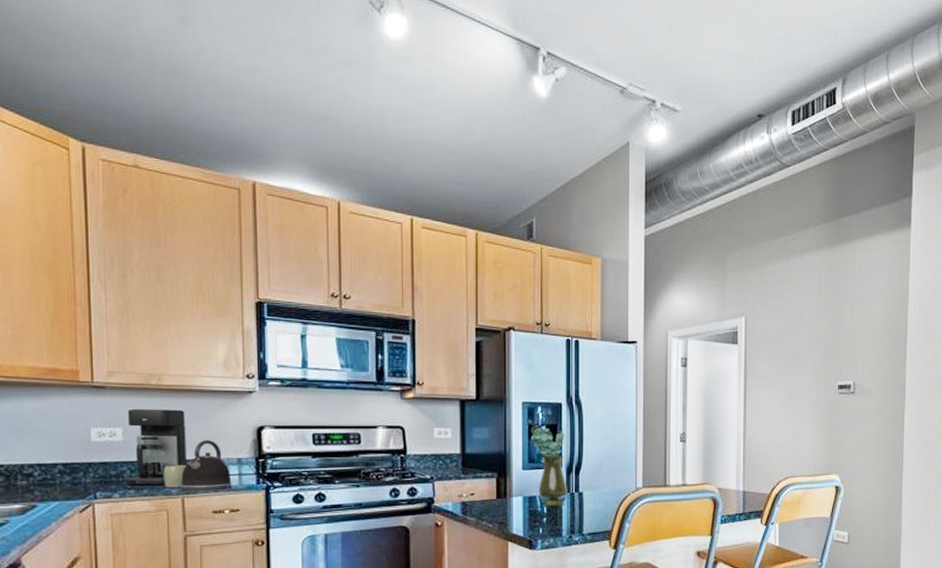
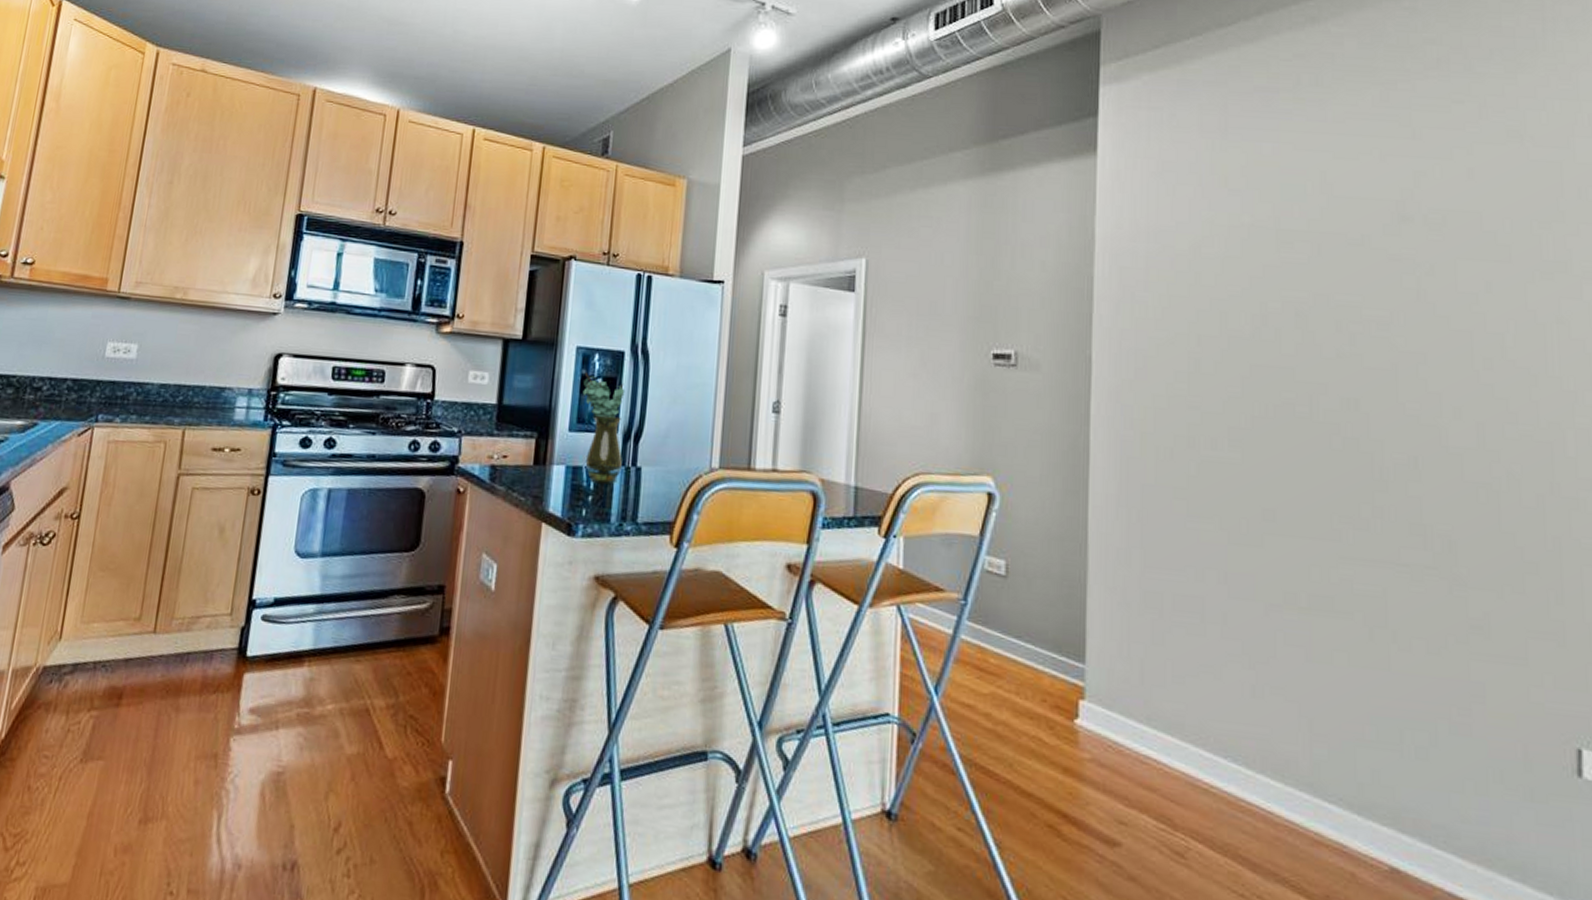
coffee maker: present [125,408,187,486] -> none [129,323,204,414]
mug: present [163,464,187,488] -> none [167,390,195,418]
kettle: present [180,440,232,492] -> none [183,364,239,425]

